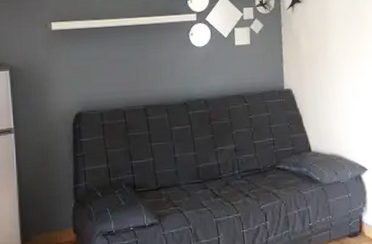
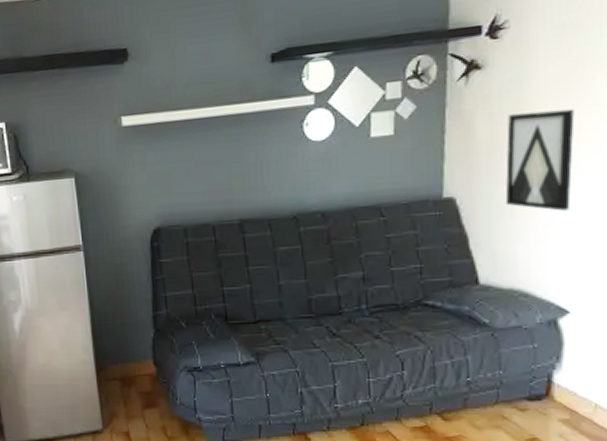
wall art: none [319,31,360,99] -> present [505,108,575,211]

